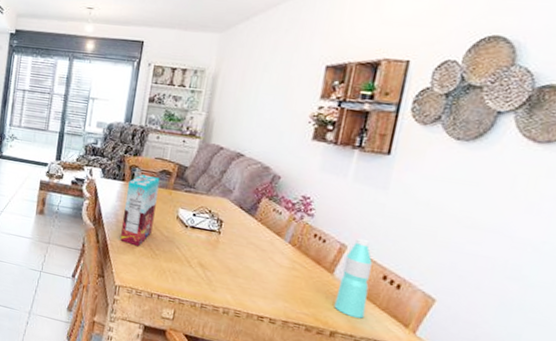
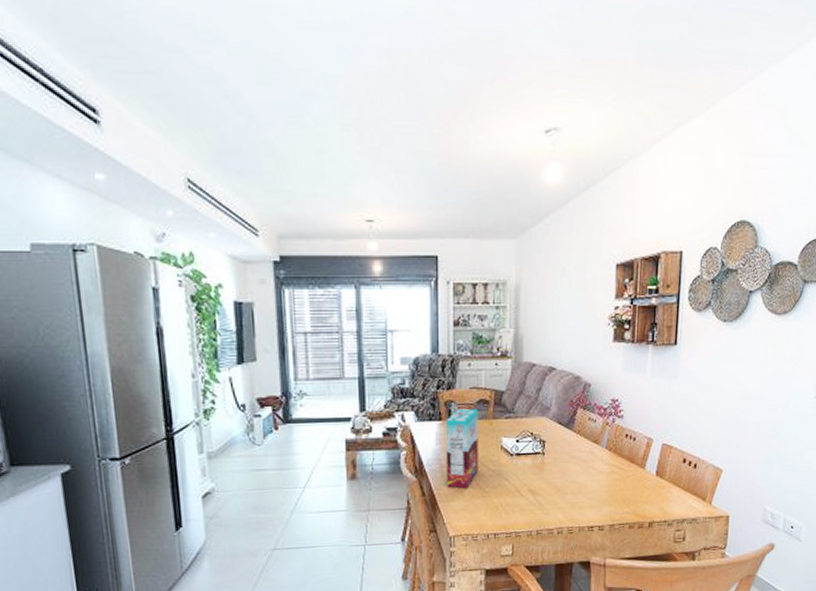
water bottle: present [334,237,373,319] -> none [649,429,674,504]

